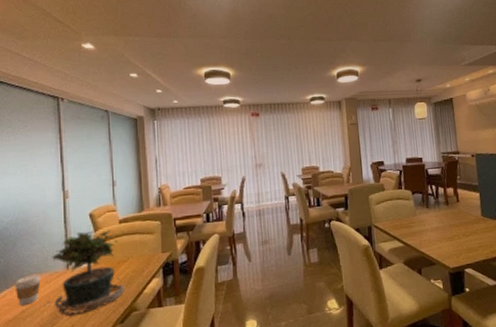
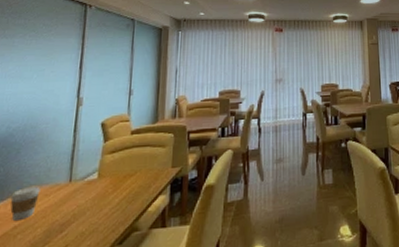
potted plant: present [43,230,125,316] -> none [38,141,129,234]

